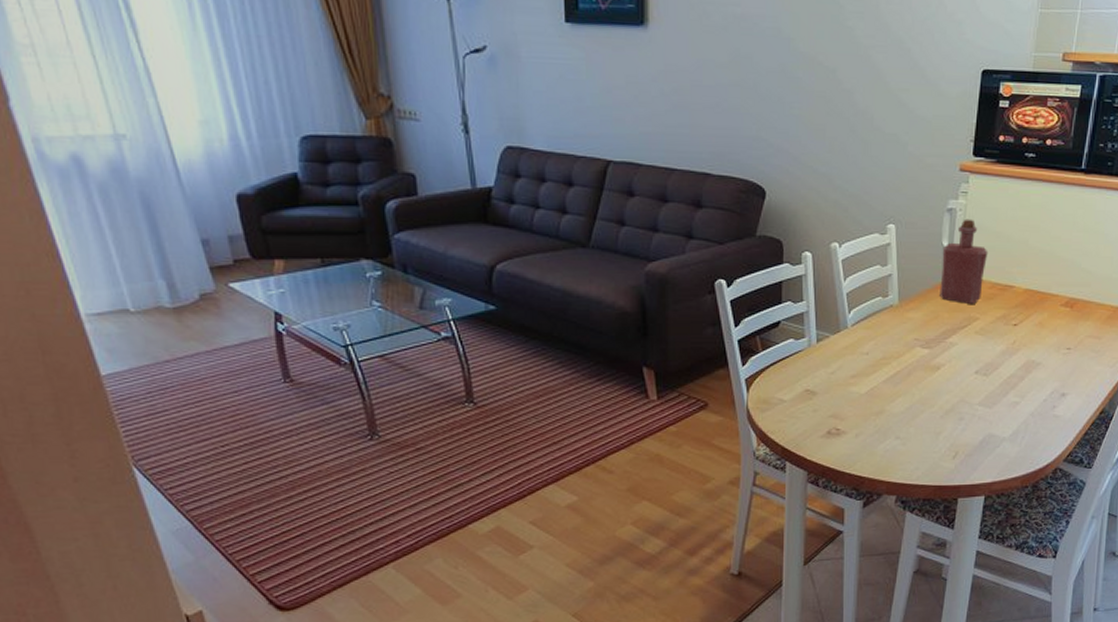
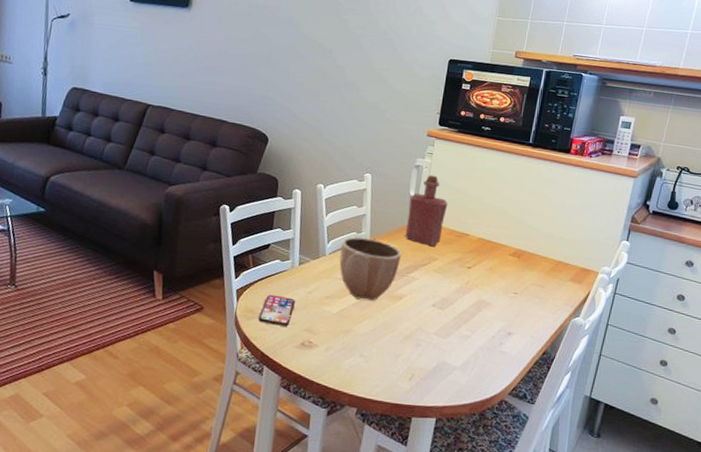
smartphone: none [775,380,816,415] -> present [258,294,295,327]
decorative bowl: none [864,302,936,375] -> present [339,237,401,301]

